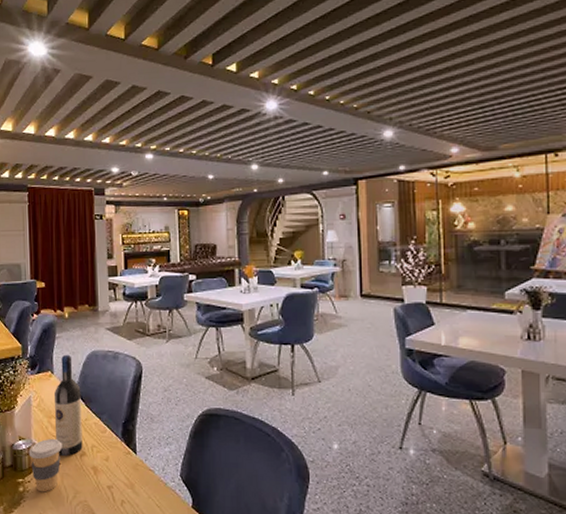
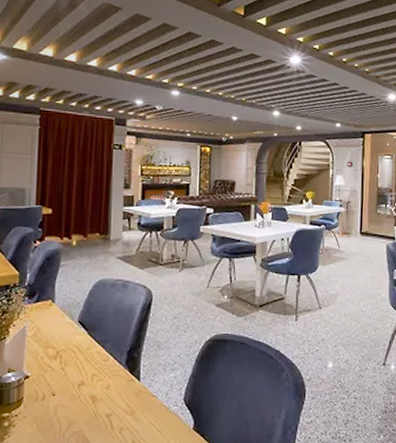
coffee cup: present [28,438,63,492] -> none [18,369,59,426]
wine bottle: present [55,354,83,457] -> none [52,282,84,388]

